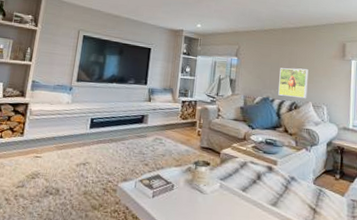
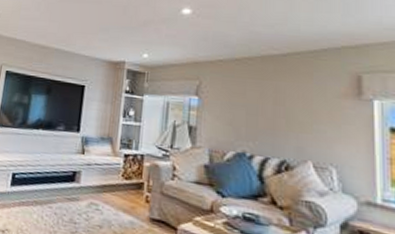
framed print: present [278,68,309,99] -> none [259,111,304,157]

